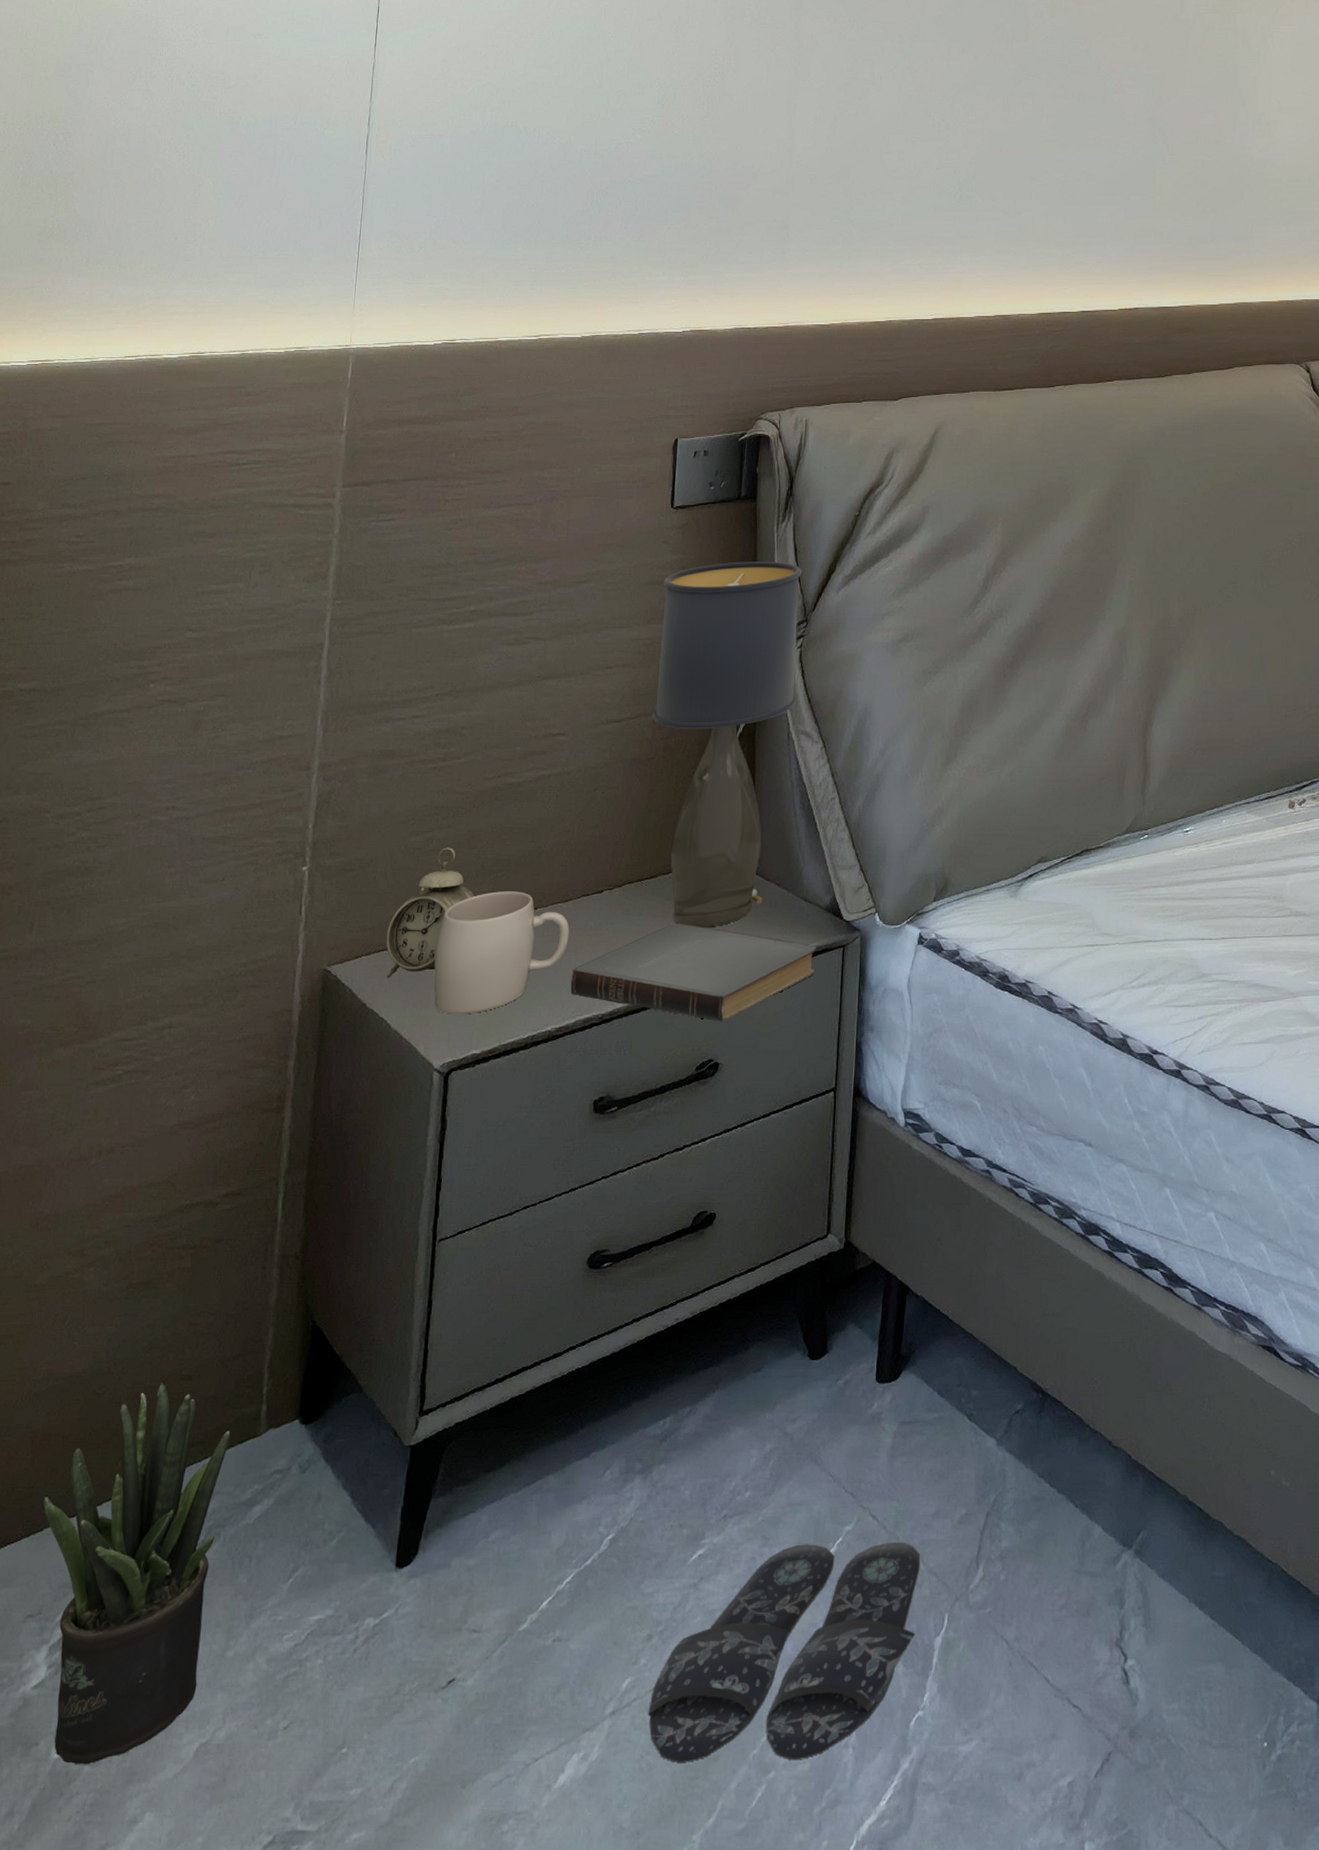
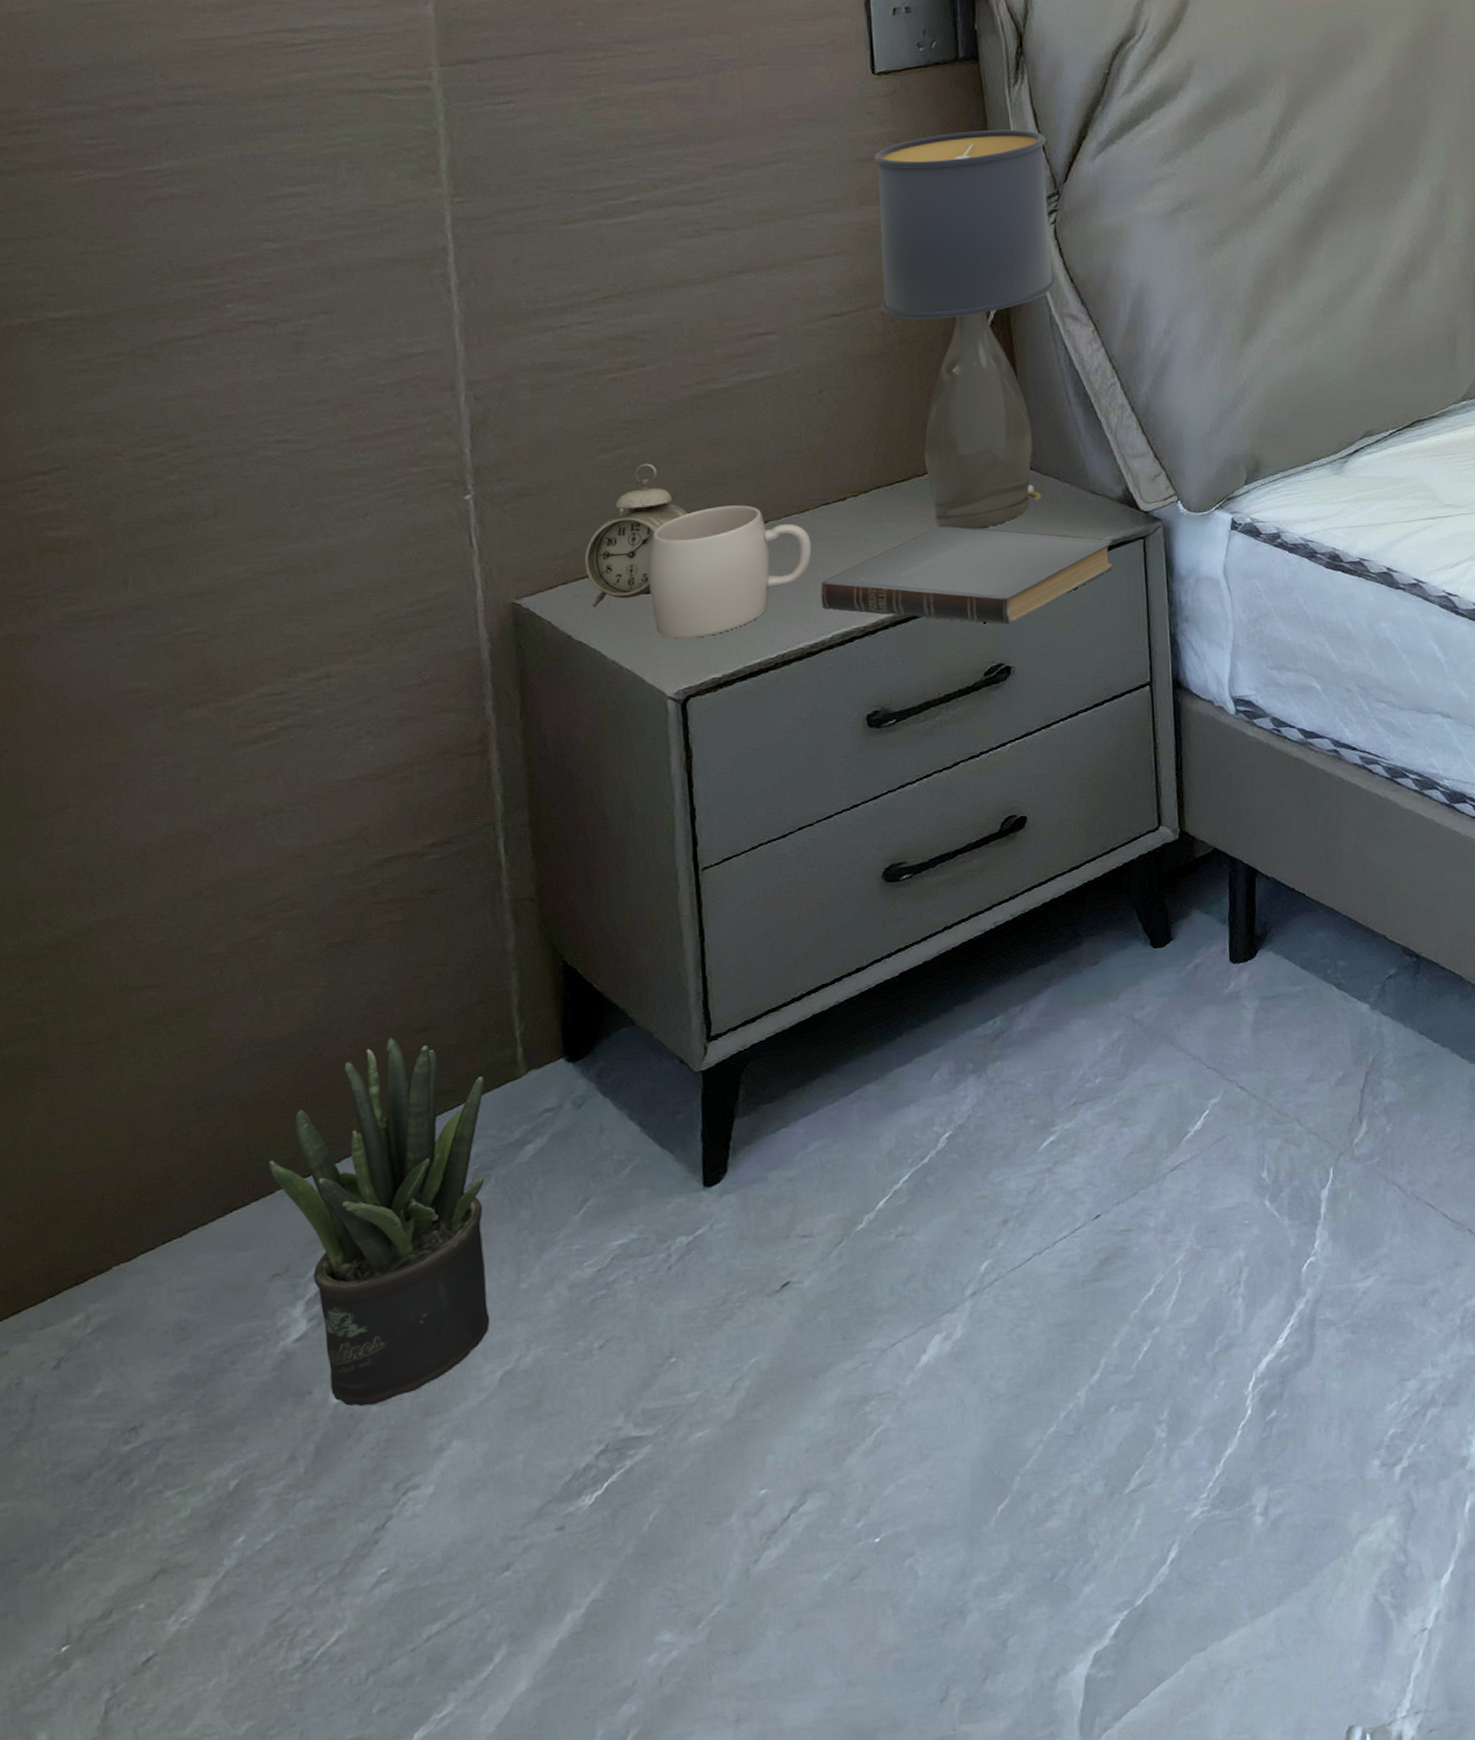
slippers: present [648,1541,921,1763] -> none [1012,1108,1300,1331]

